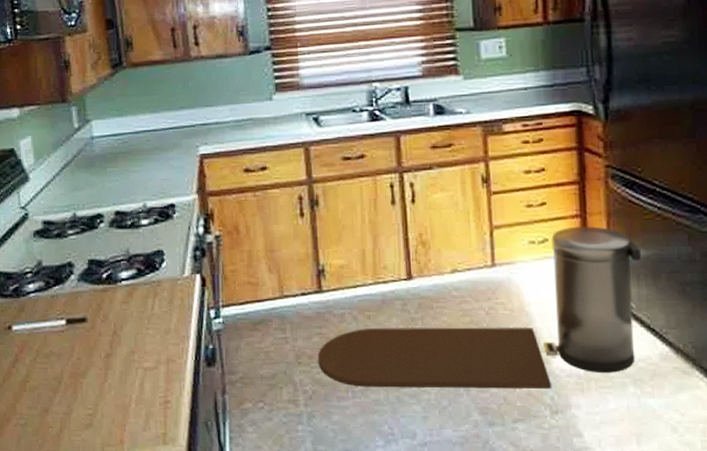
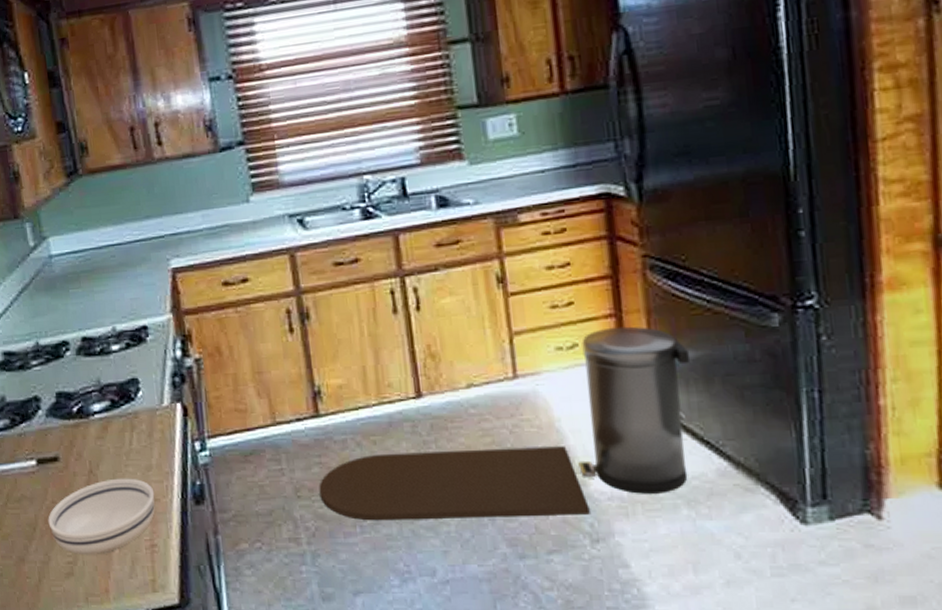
bowl: none [72,340,172,409] -> present [48,478,156,555]

